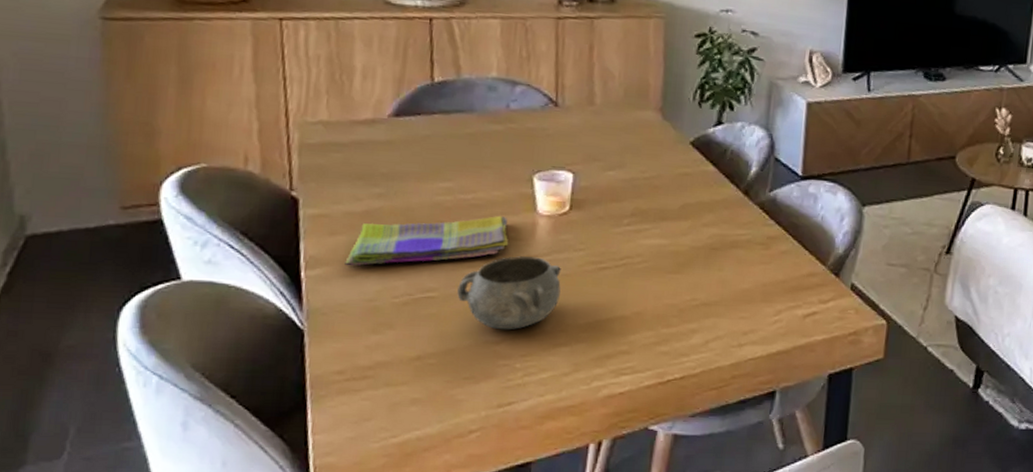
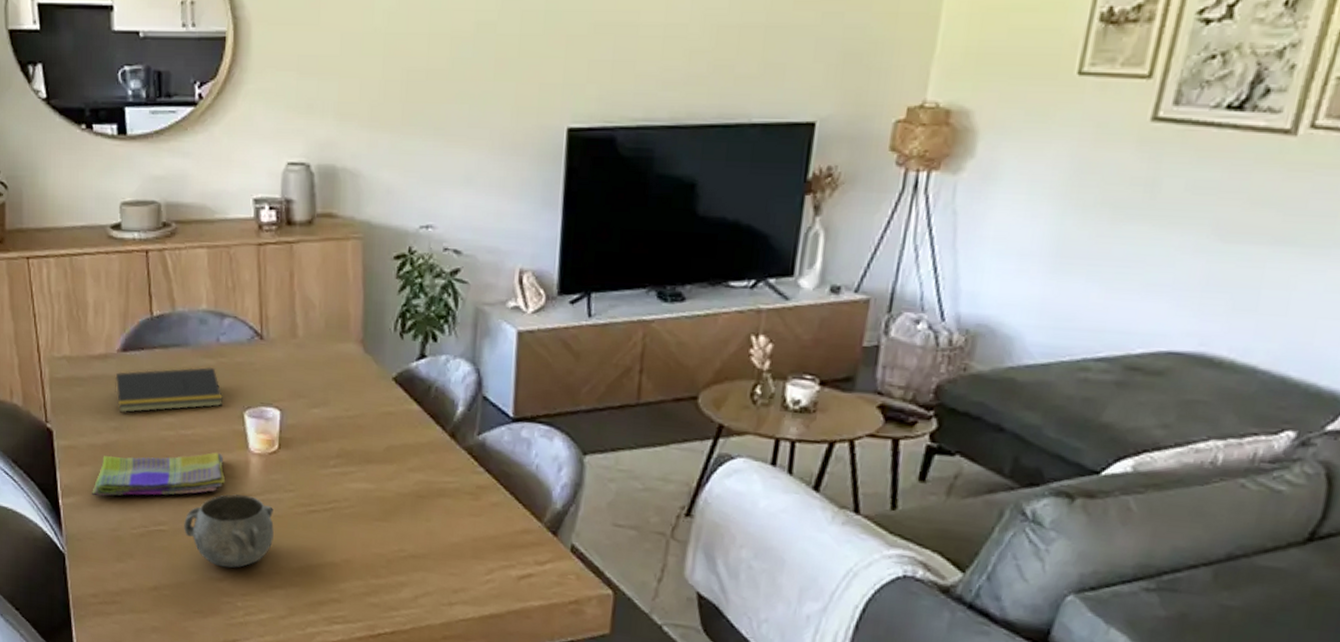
notepad: none [381,132,511,179] -> present [114,366,224,413]

